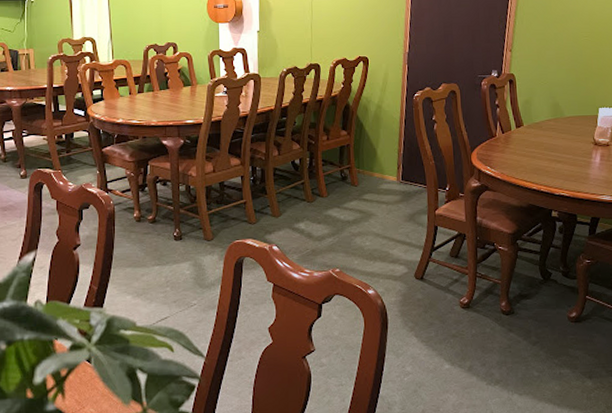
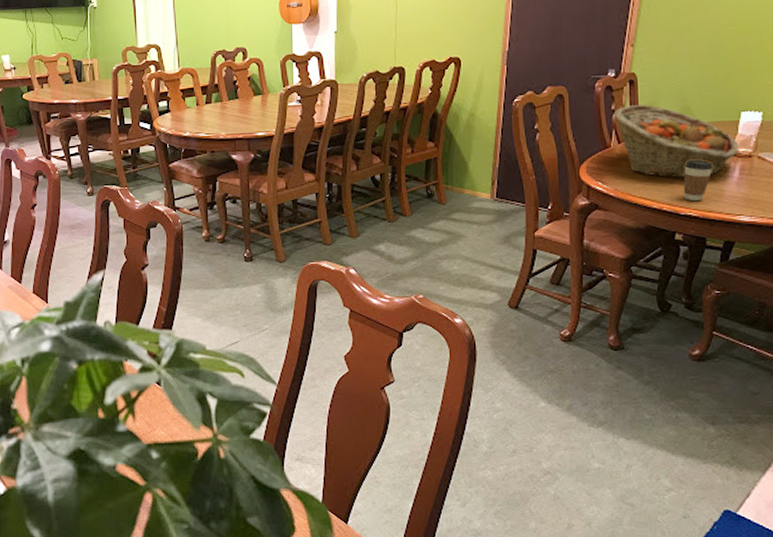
fruit basket: none [497,101,599,163] -> present [613,105,739,178]
coffee cup: none [556,147,579,184] -> present [683,159,713,202]

